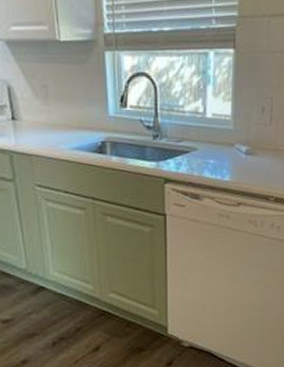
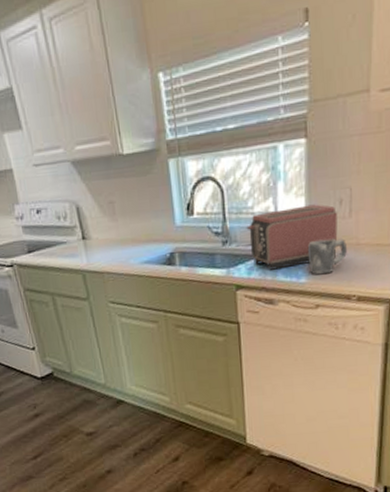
toaster: none [176,109,259,167] -> present [246,204,338,270]
mug: none [232,142,267,175] -> present [307,238,347,275]

